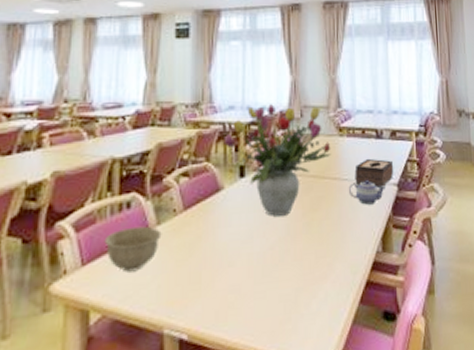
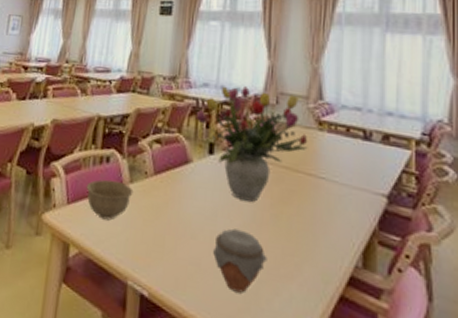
jar: none [252,245,303,307] -> present [213,228,267,293]
teapot: present [349,179,385,205] -> none [326,182,372,213]
tissue box: present [354,158,394,188] -> none [333,159,384,196]

